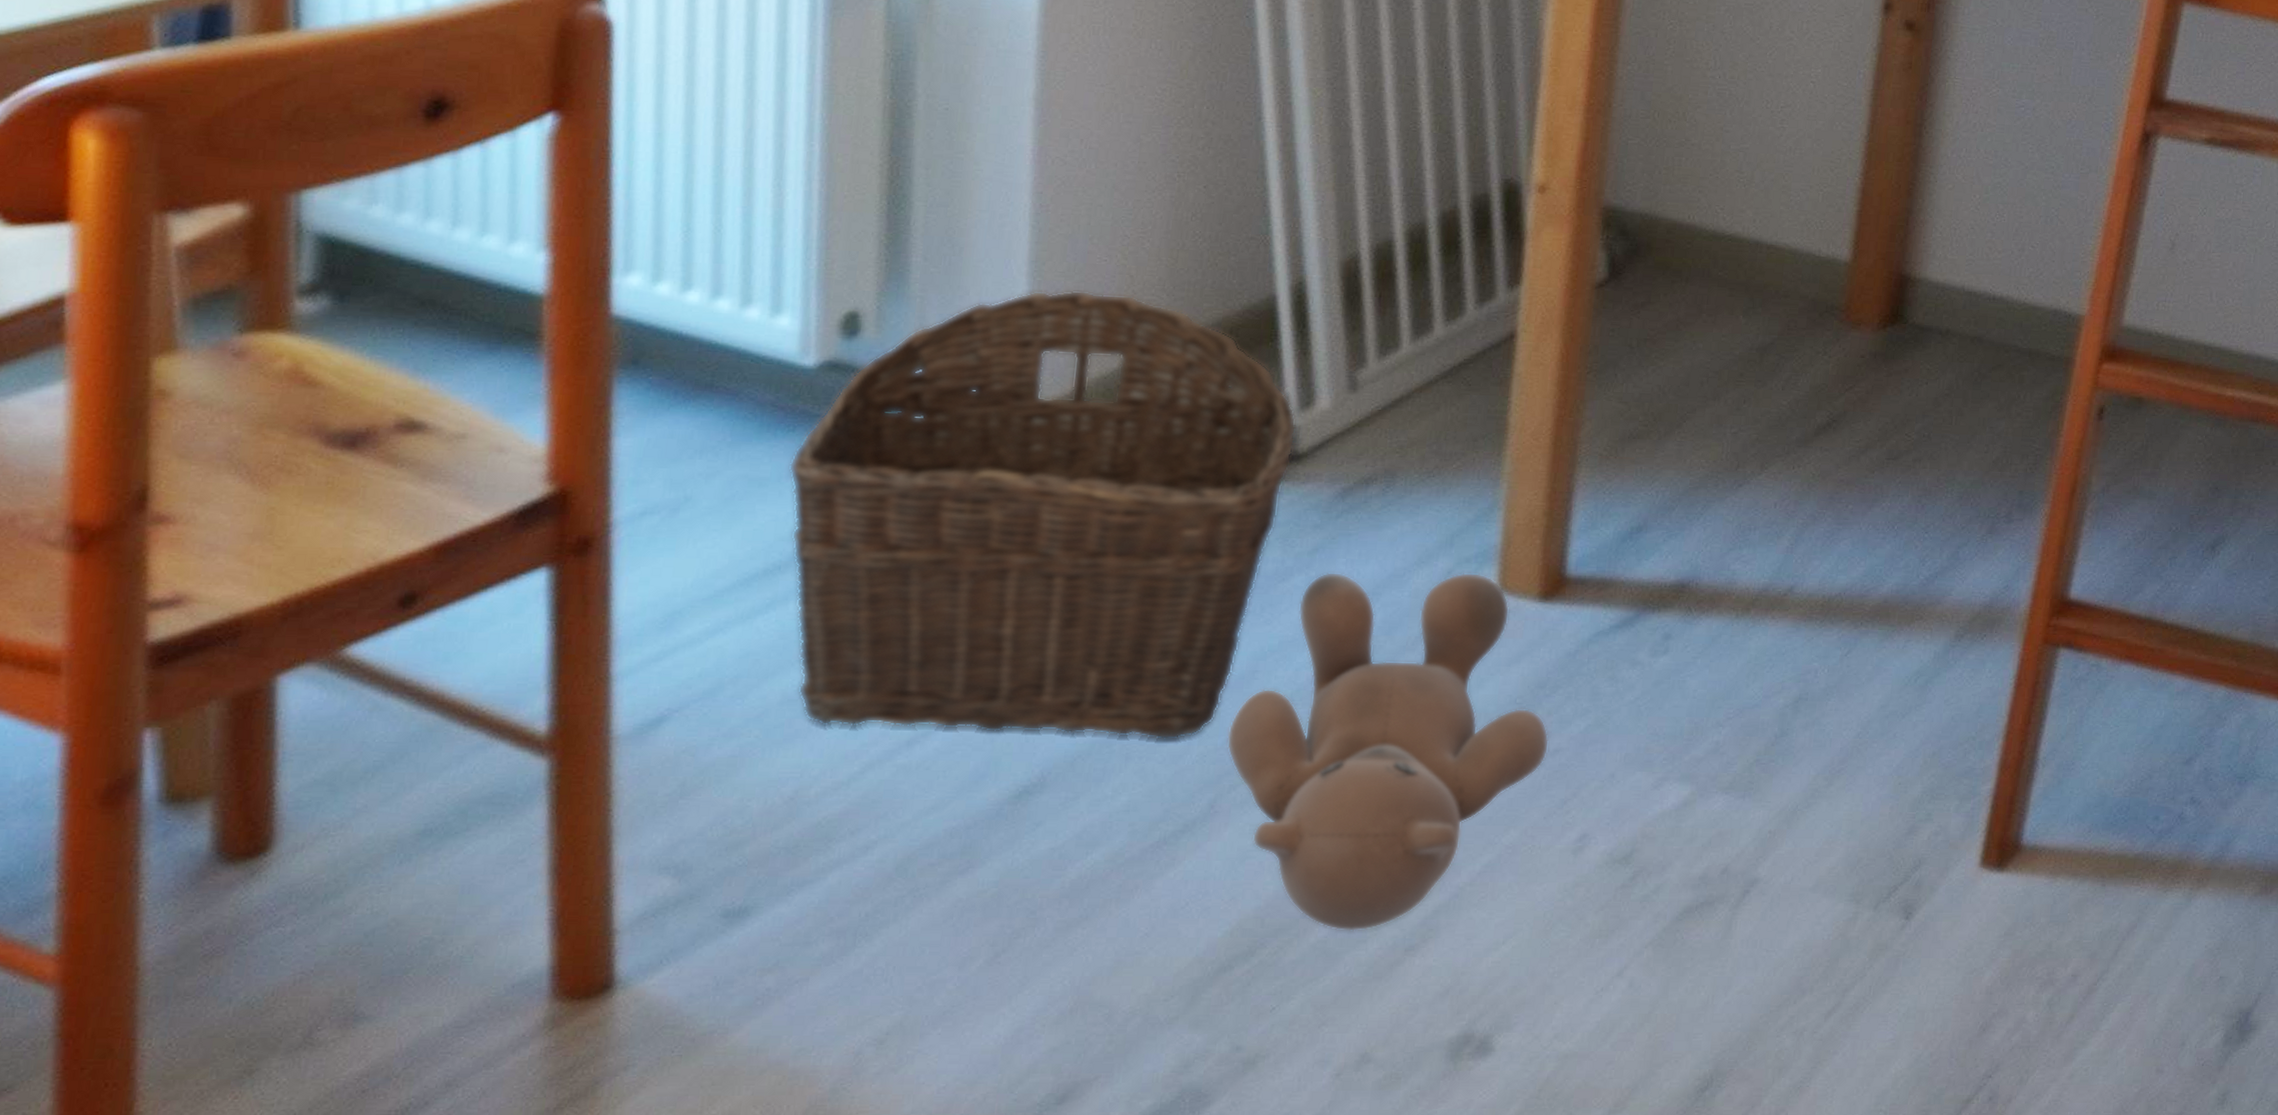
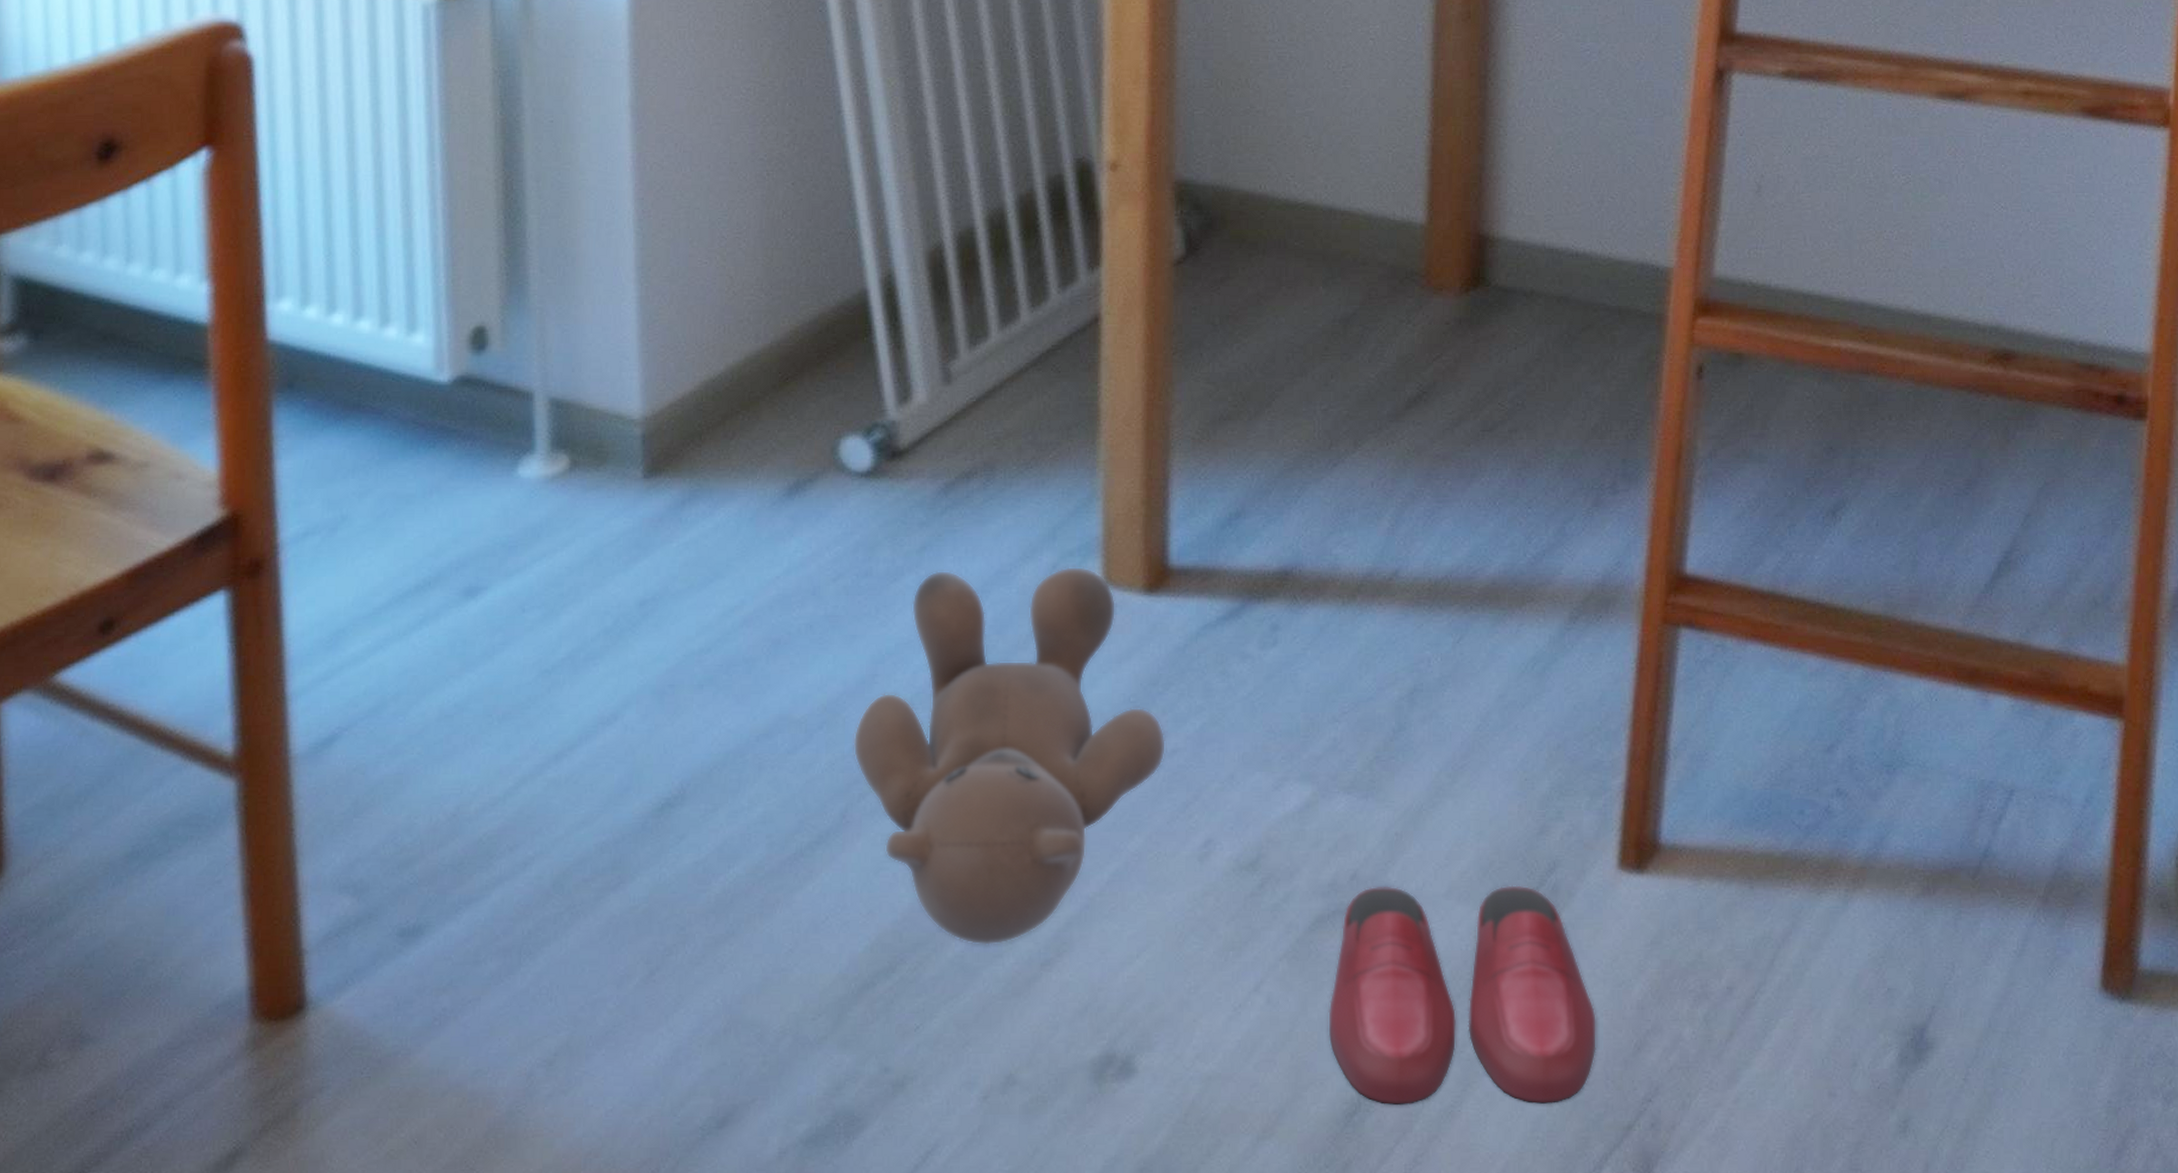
wicker basket: present [788,289,1297,740] -> none [431,293,896,749]
slippers: none [1686,879,1947,1082] -> present [1328,885,1597,1106]

